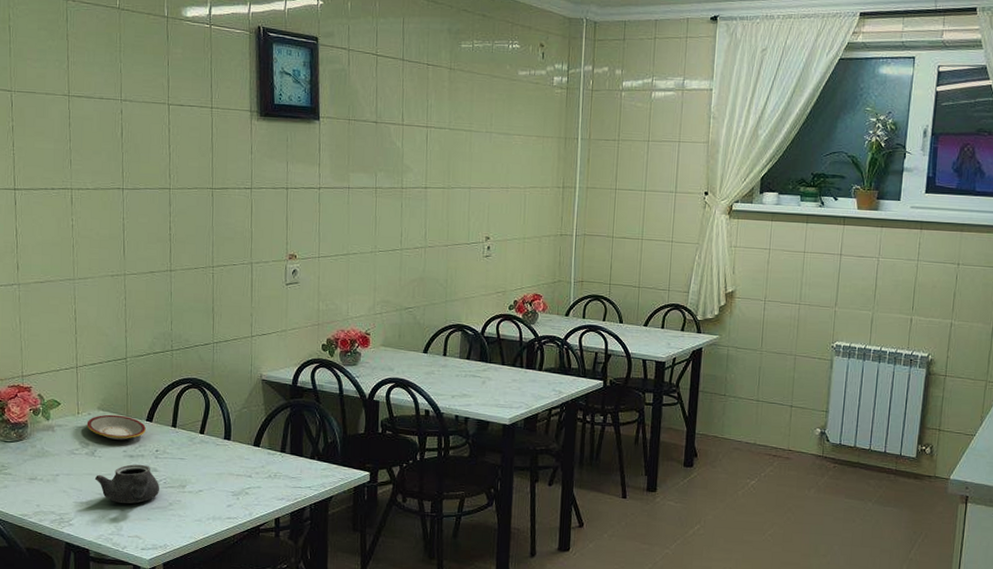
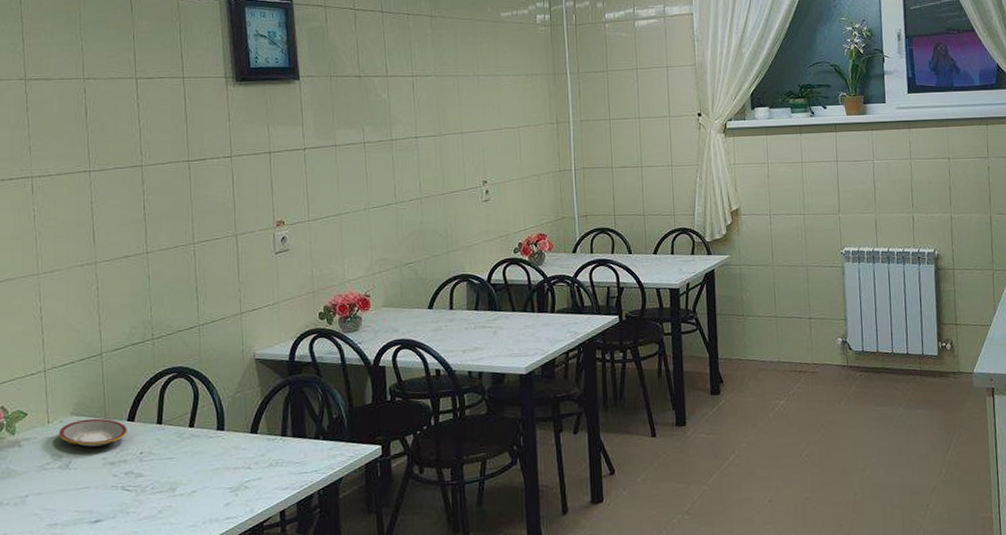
teapot: present [94,464,159,504] -> none [70,471,146,519]

